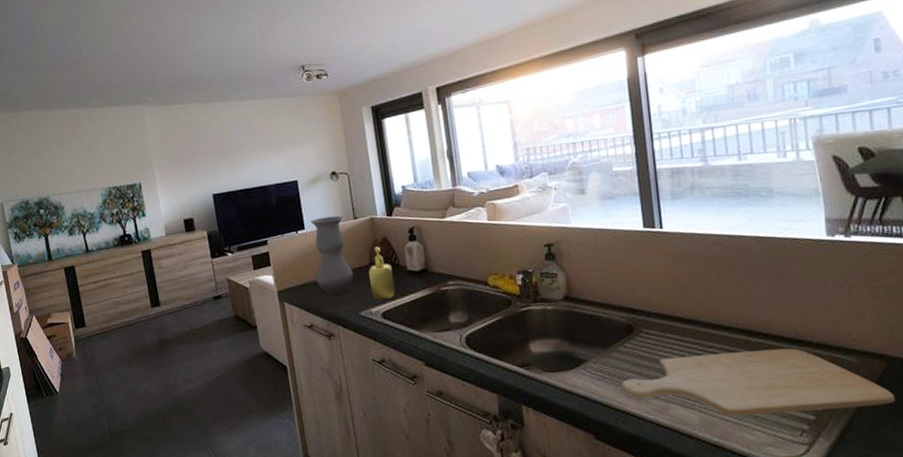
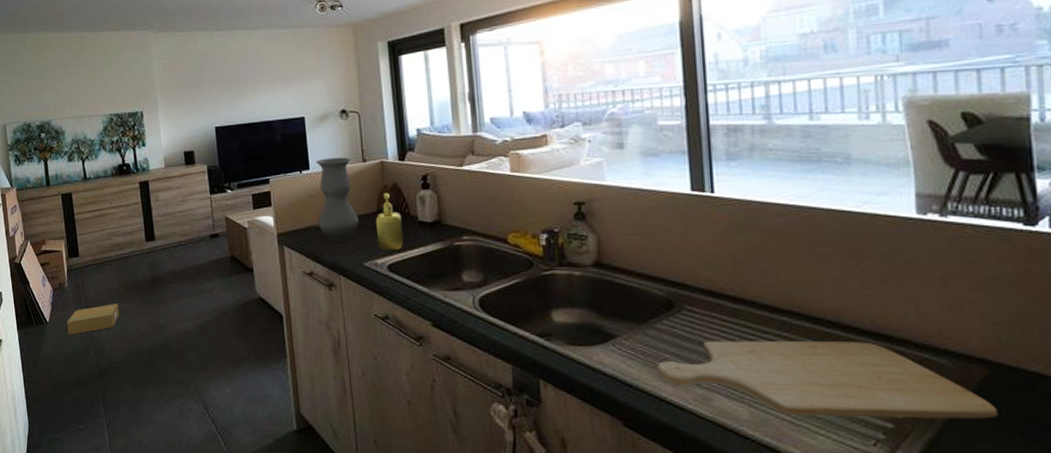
box: none [77,369,129,403] -> present [67,304,119,335]

